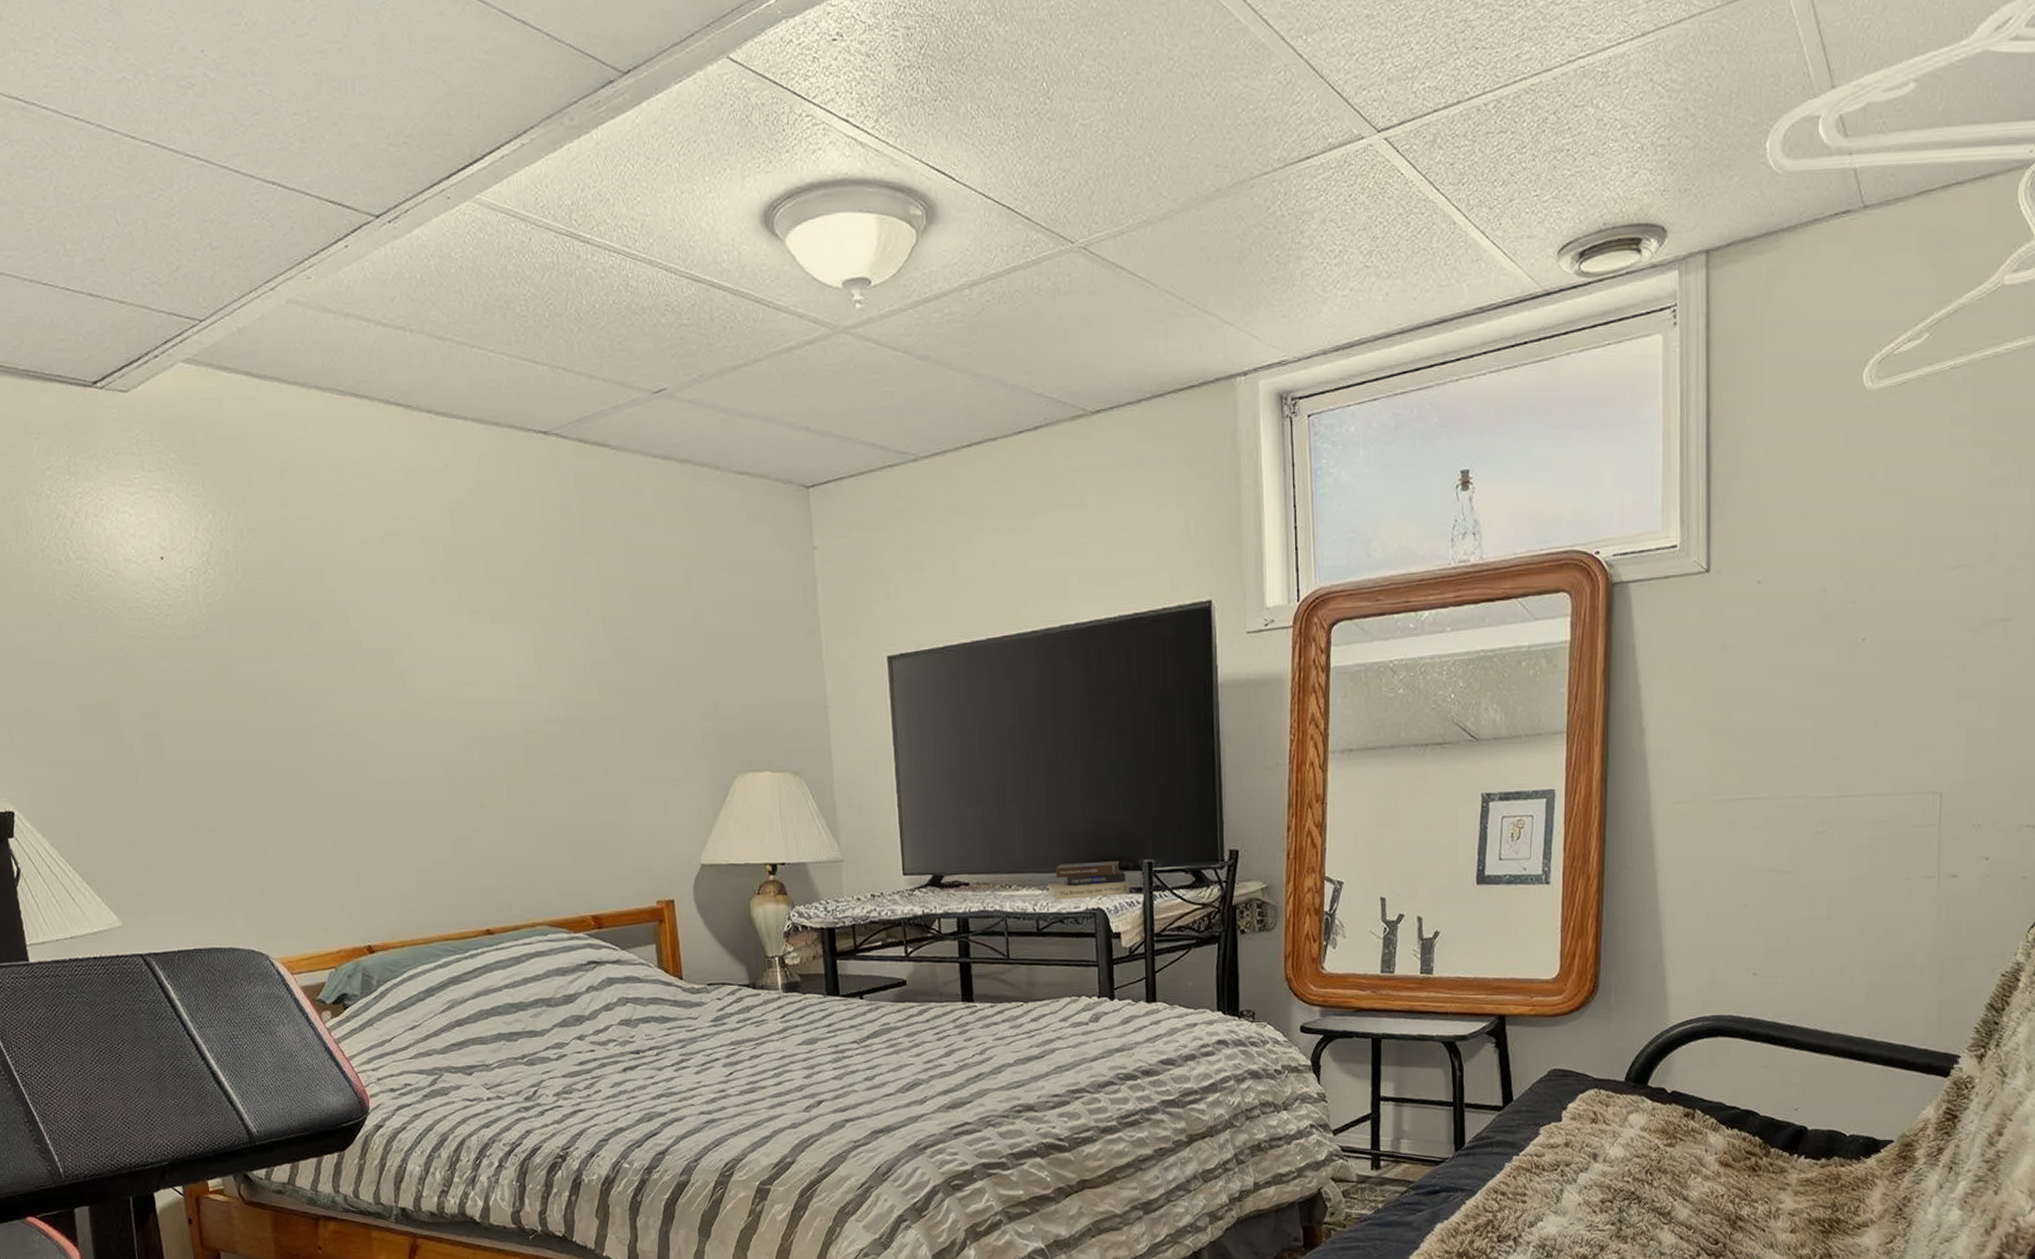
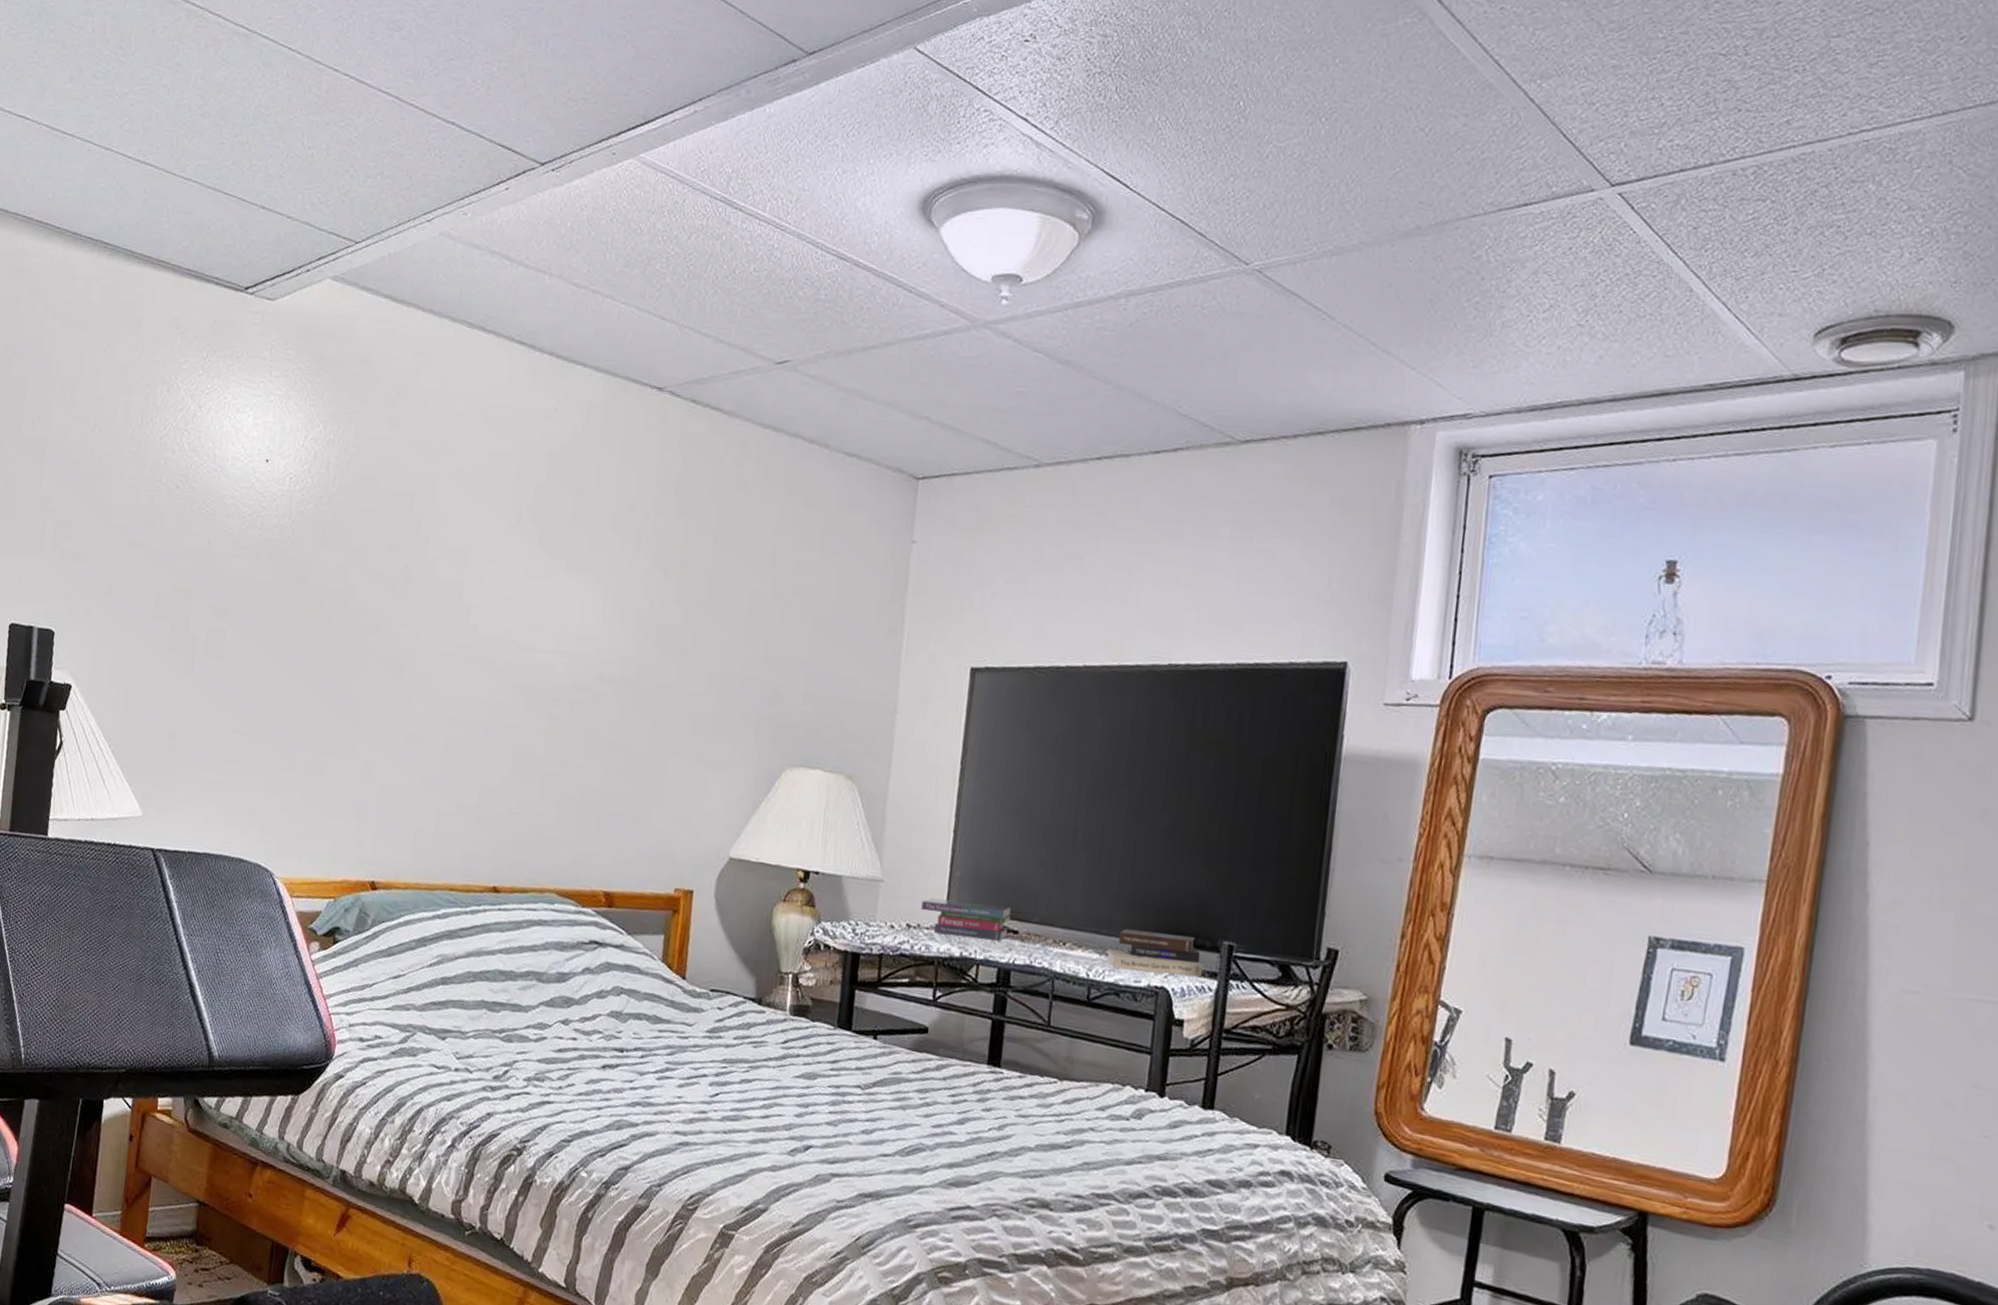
books: none [880,863,961,898] -> present [920,898,1011,941]

